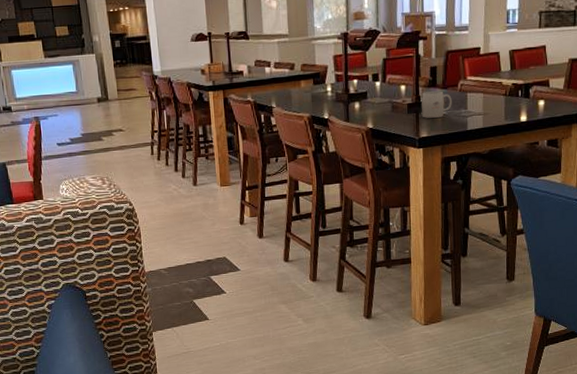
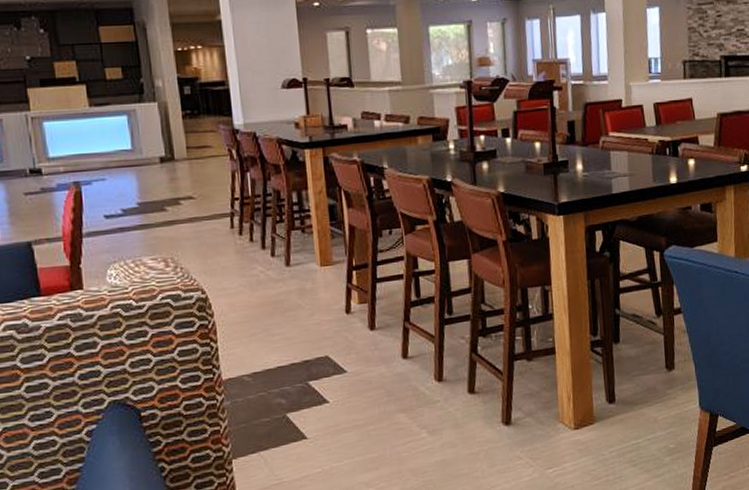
mug: present [421,91,452,119] -> none [558,148,594,181]

